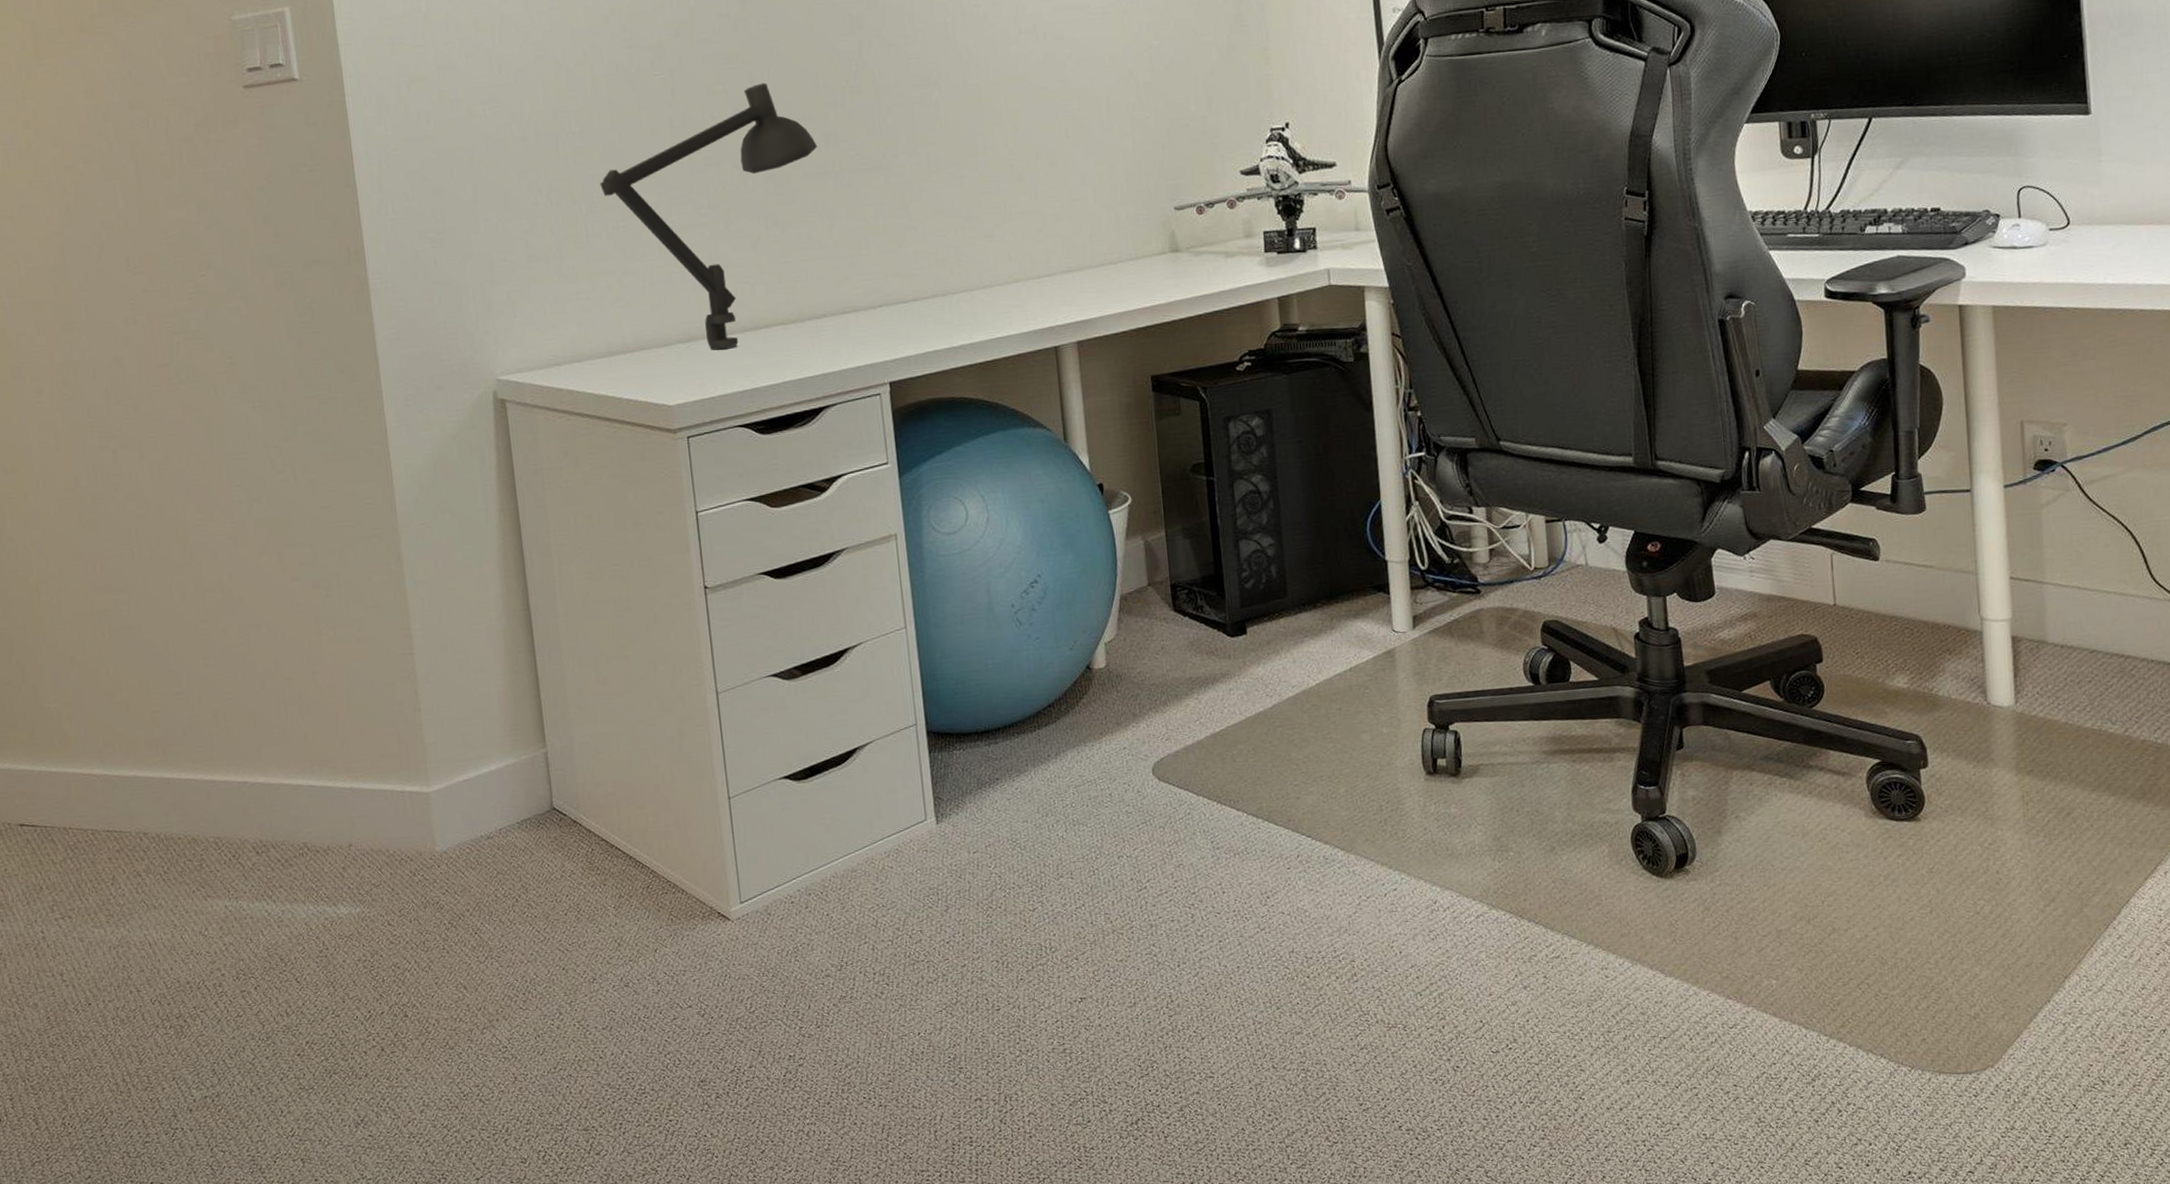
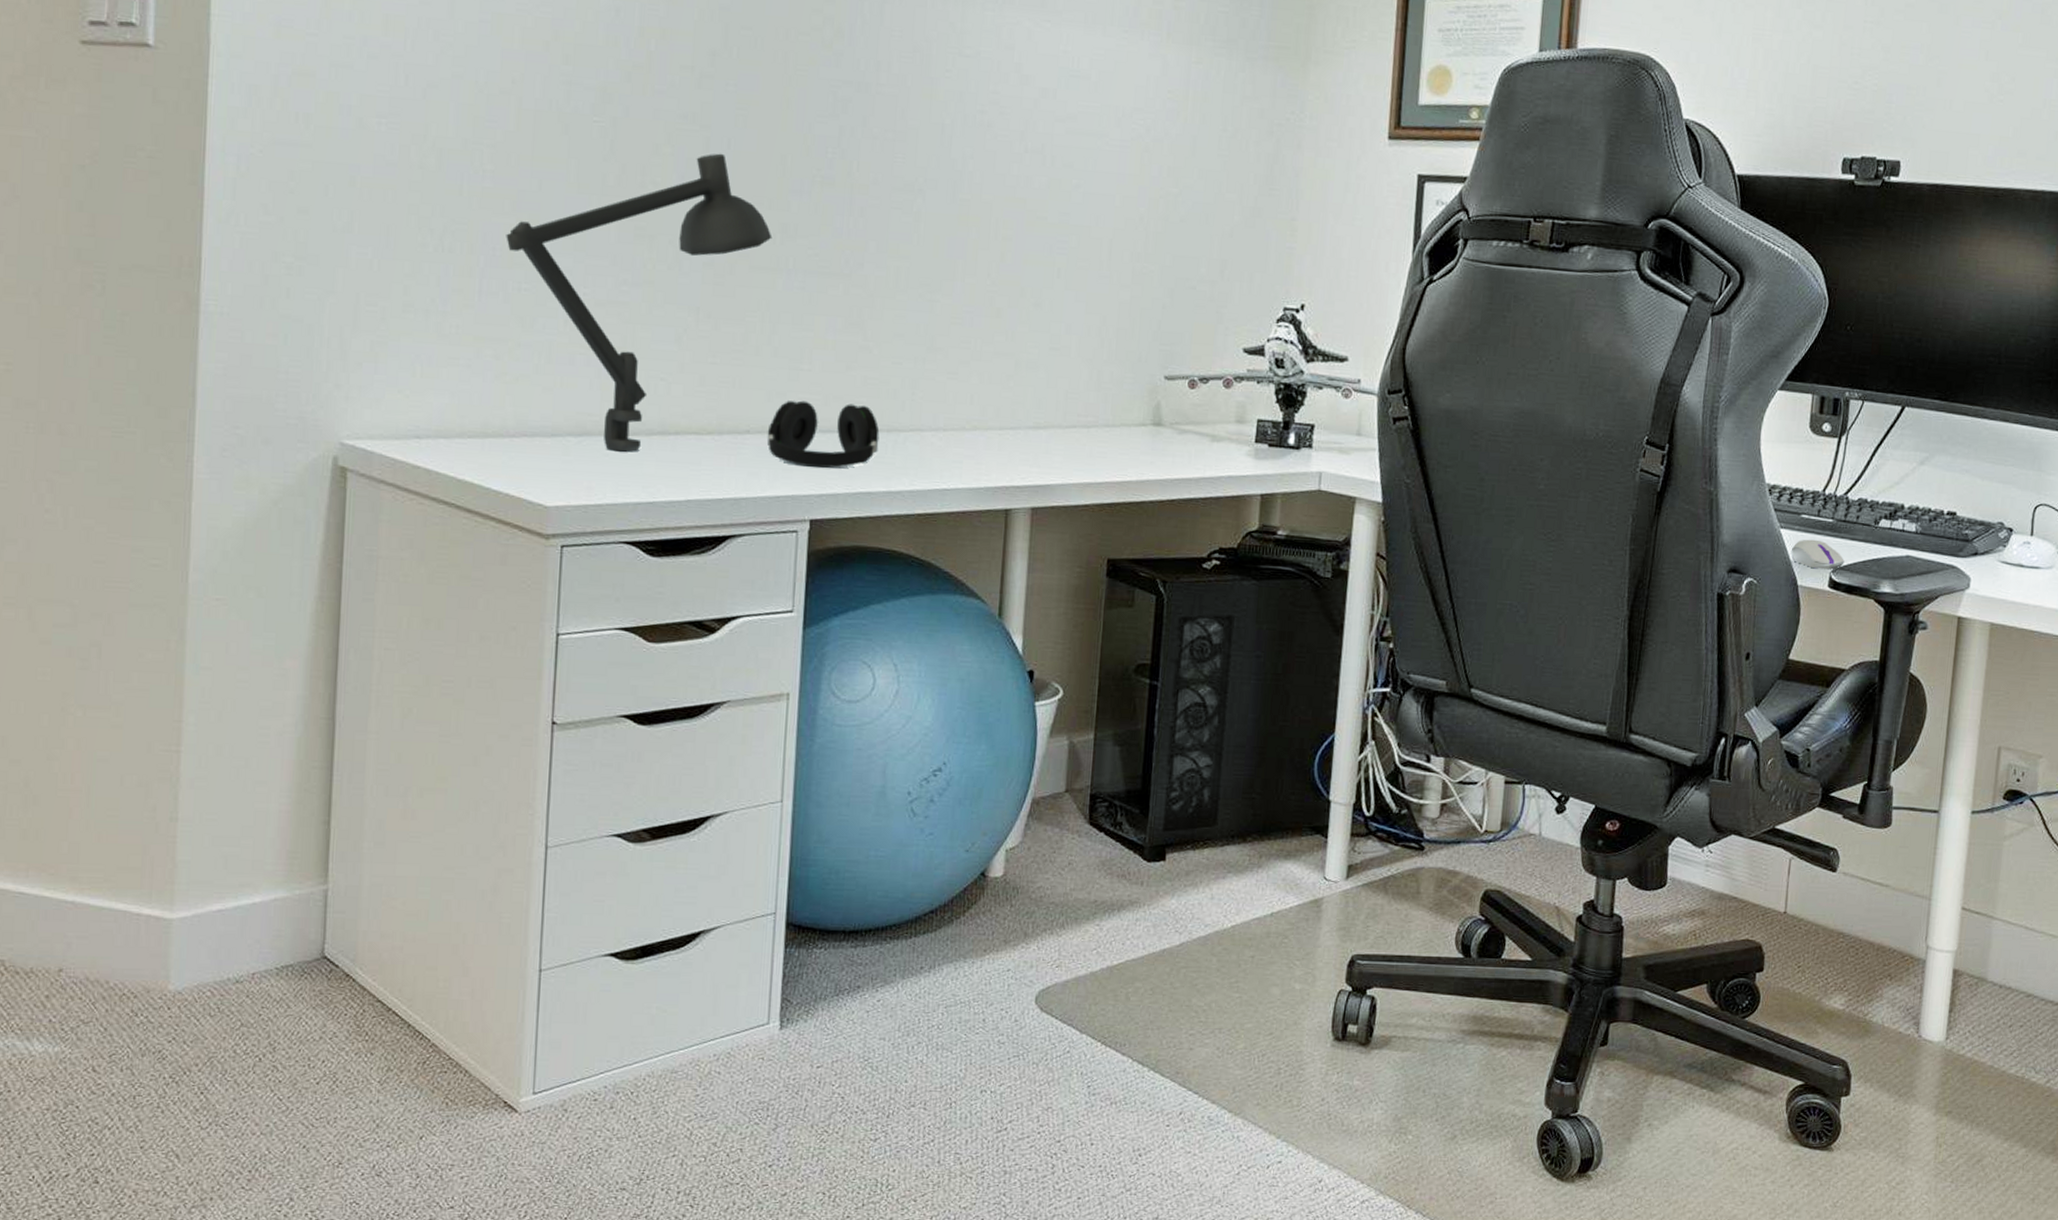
headphones: none [841,276,937,338] -> present [767,400,880,468]
computer mouse: none [1783,255,1837,283] -> present [1791,539,1845,570]

